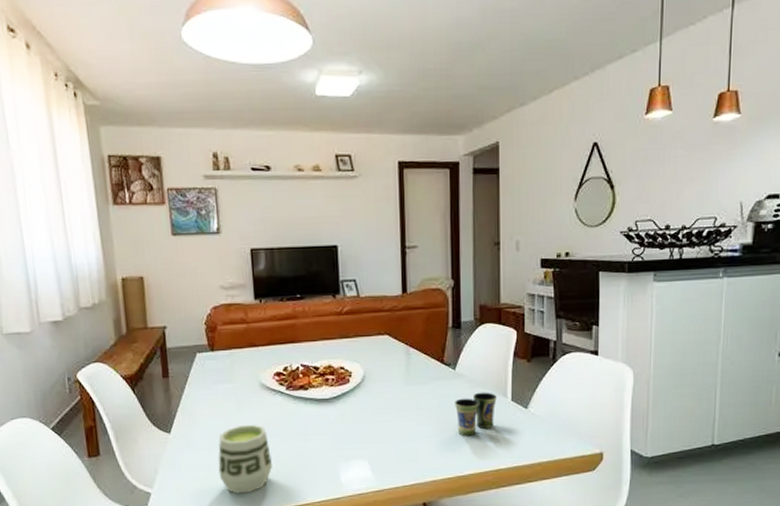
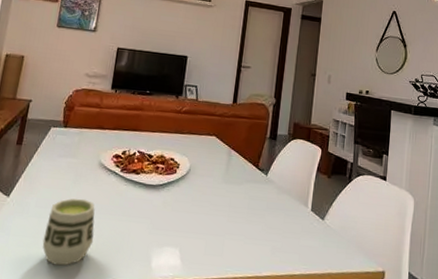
cup: present [455,392,497,437] -> none [262,199,299,240]

